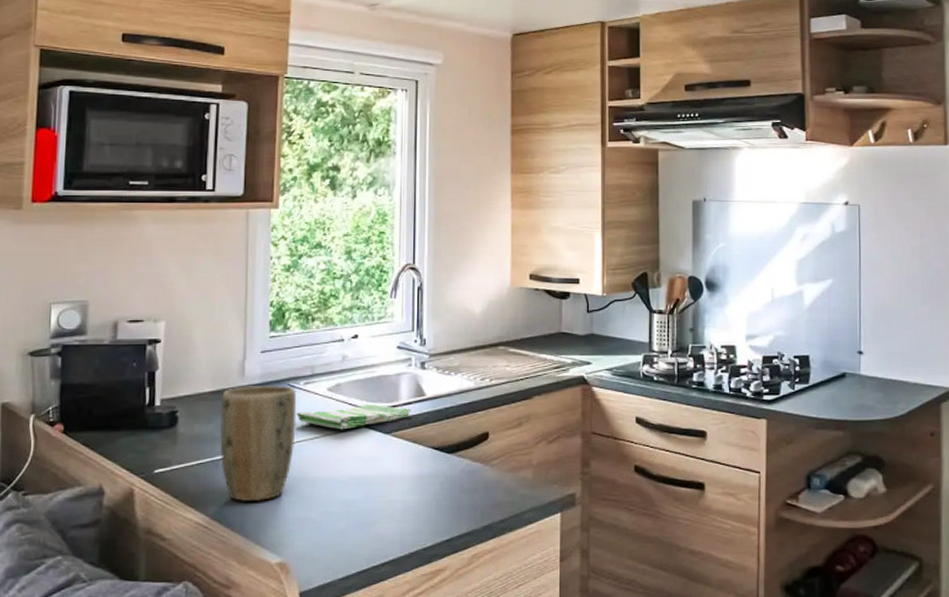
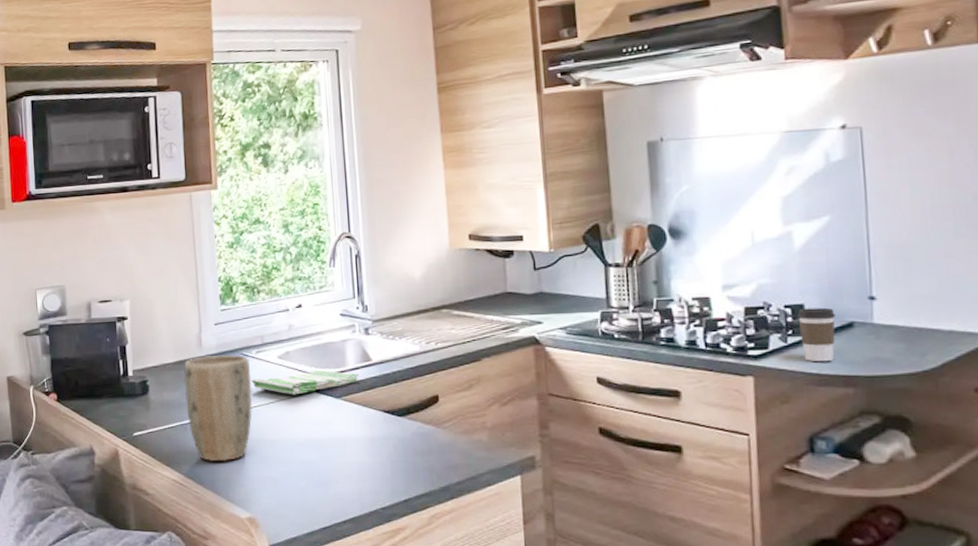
coffee cup: none [804,359,832,408] -> present [797,307,835,362]

